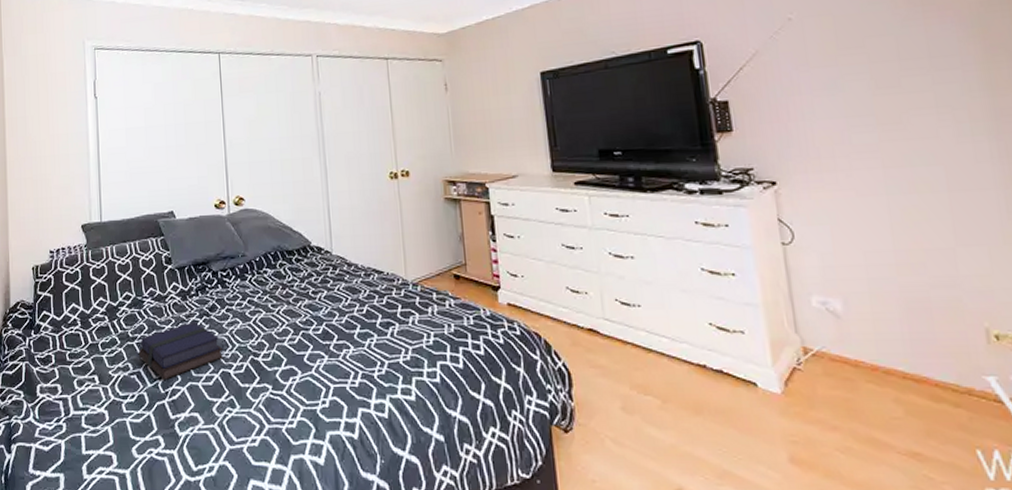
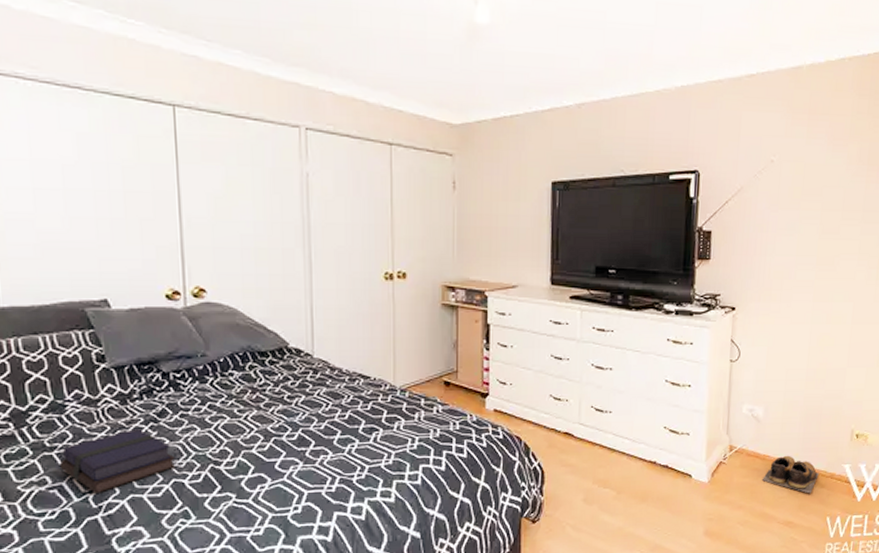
shoes: none [860,361,948,415] -> present [762,455,819,494]

